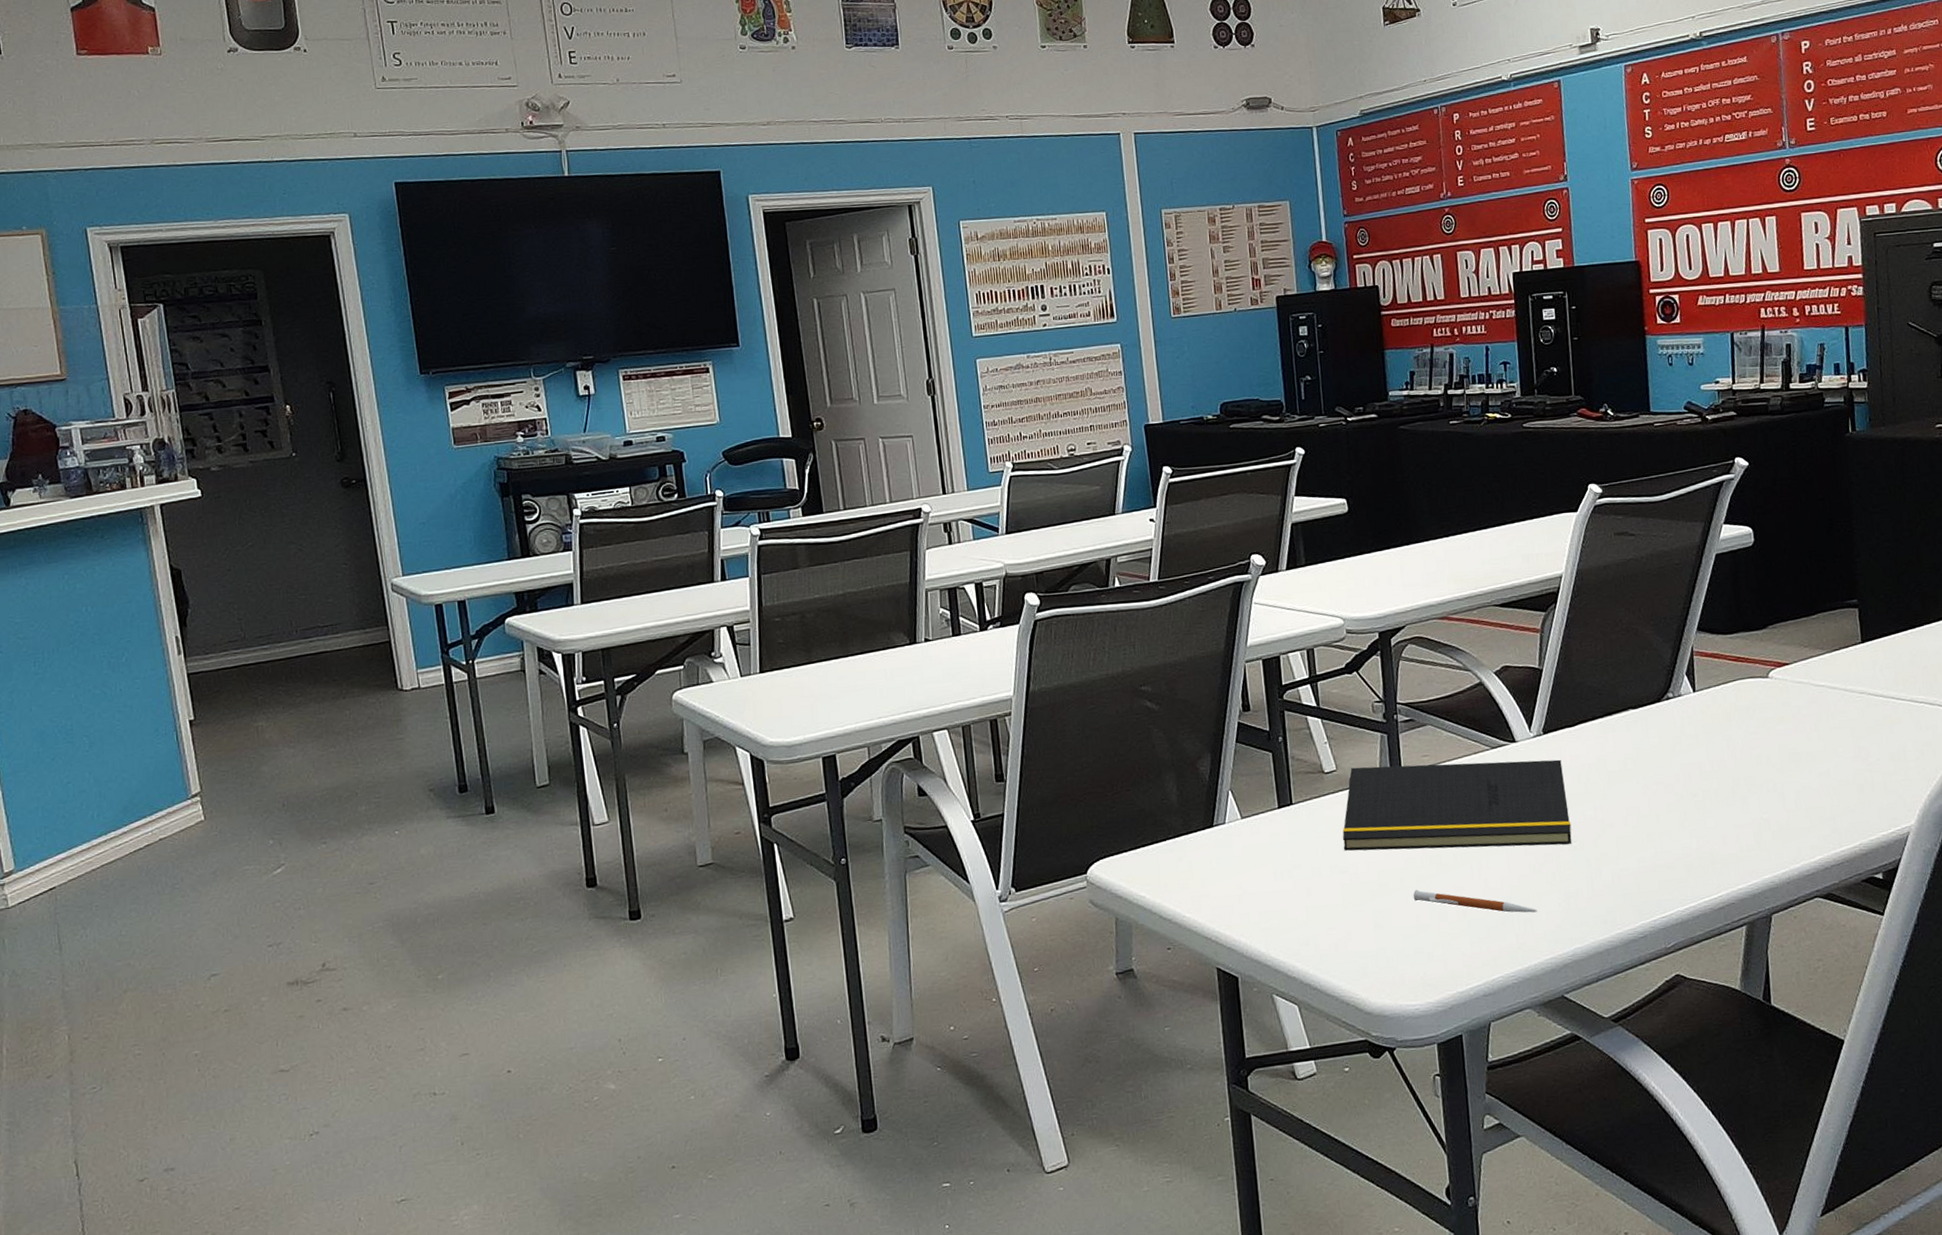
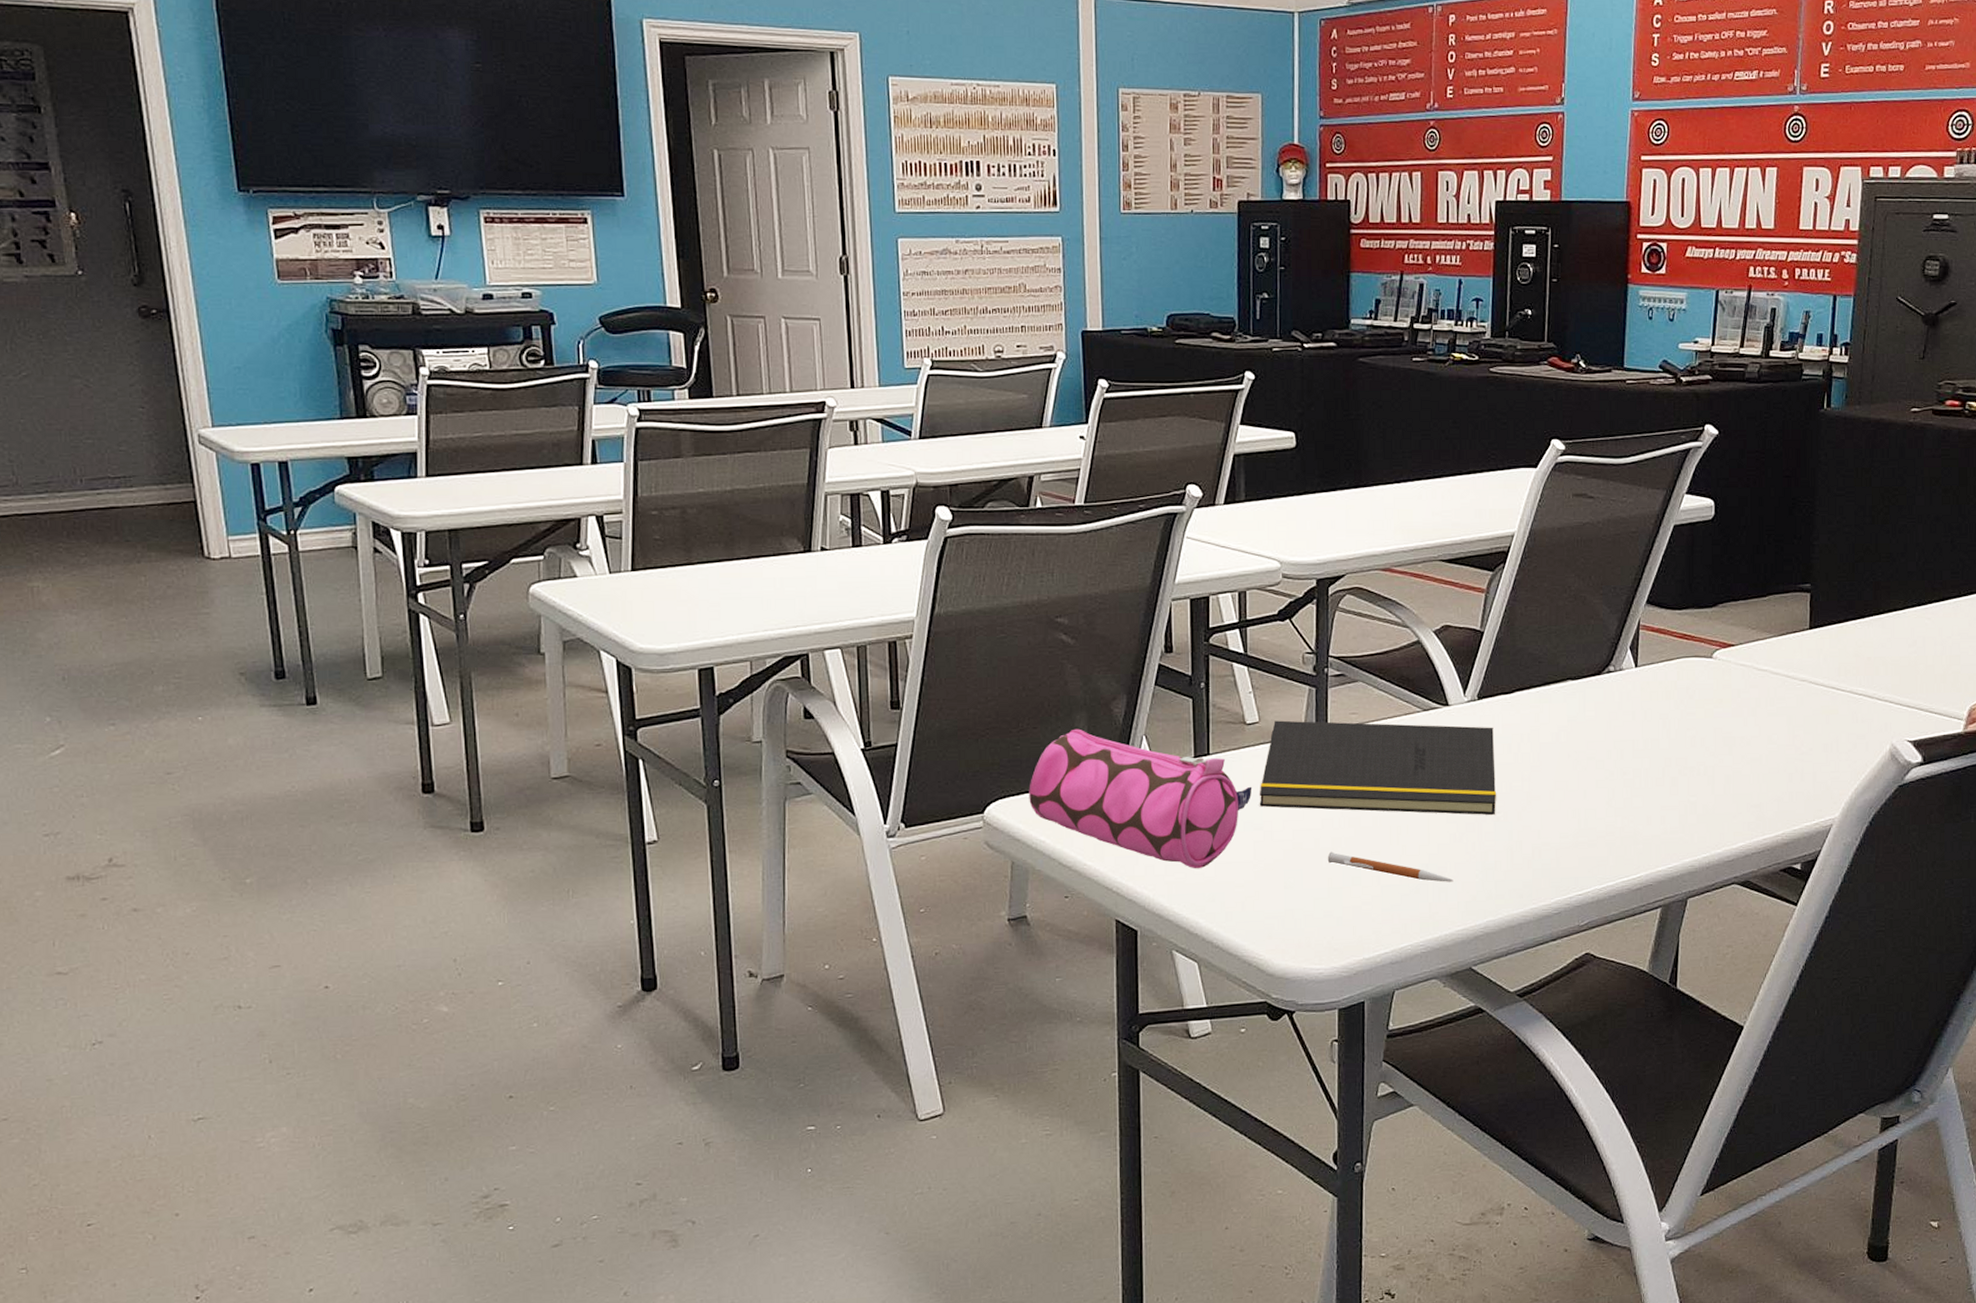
pencil case: none [1126,788,1336,915] -> present [1029,728,1252,869]

